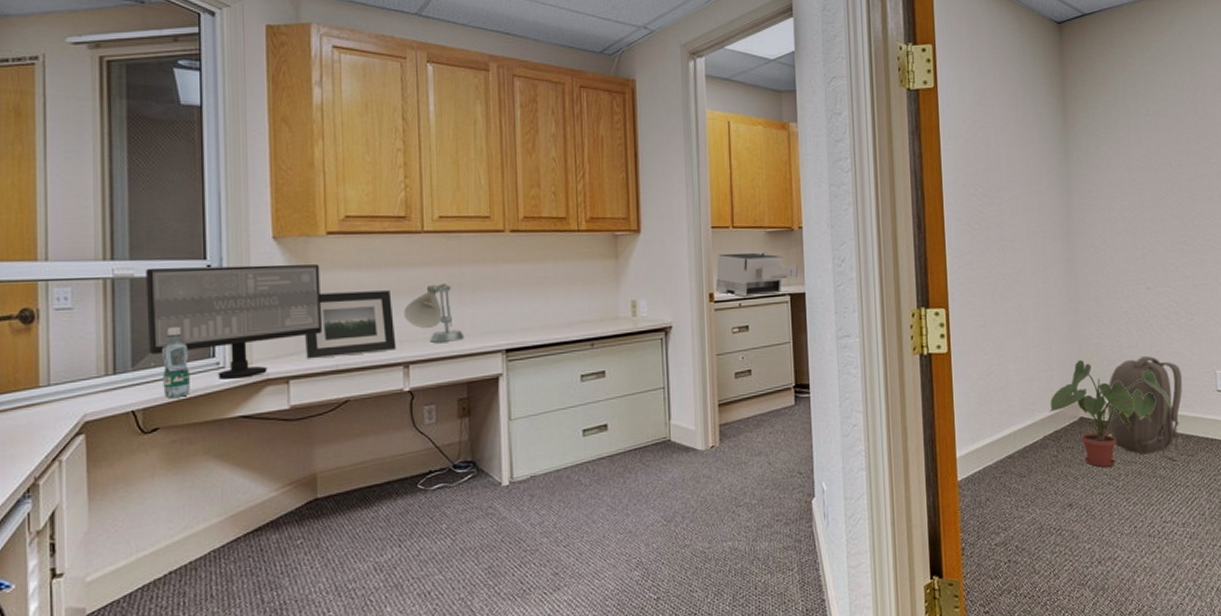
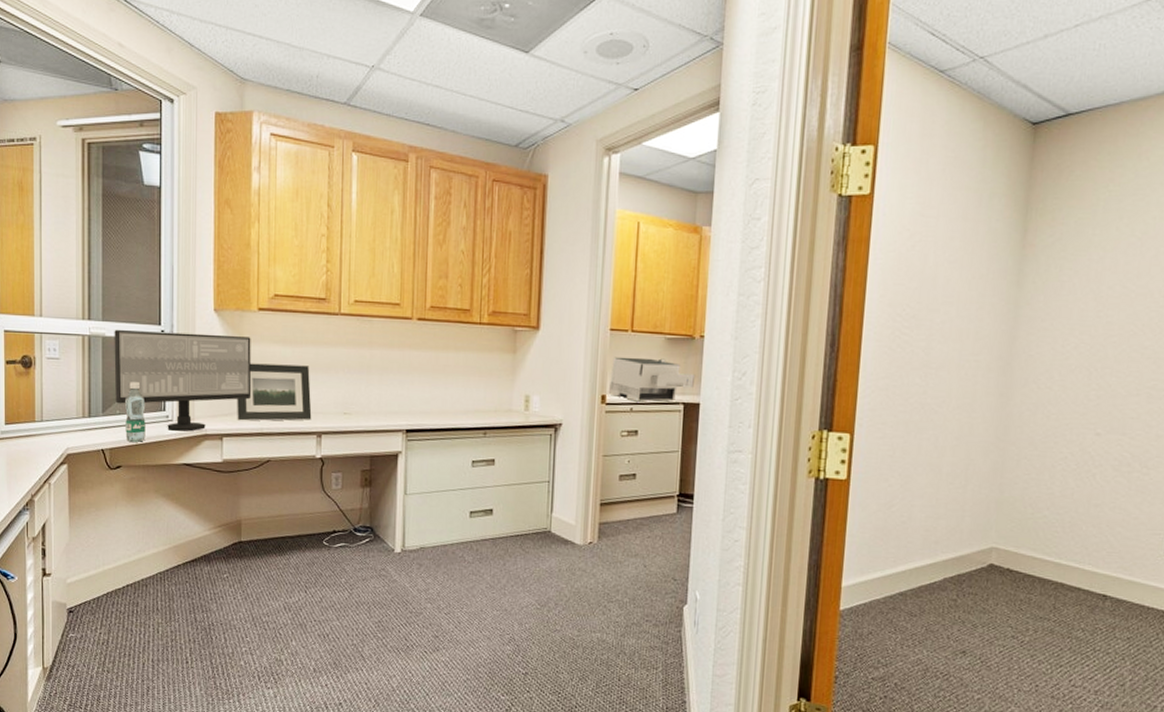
desk lamp: present [403,283,465,342] -> none [319,363,371,418]
house plant: present [1049,360,1172,468] -> none [954,504,1105,620]
backpack: present [1107,355,1196,462] -> none [1022,507,1125,626]

